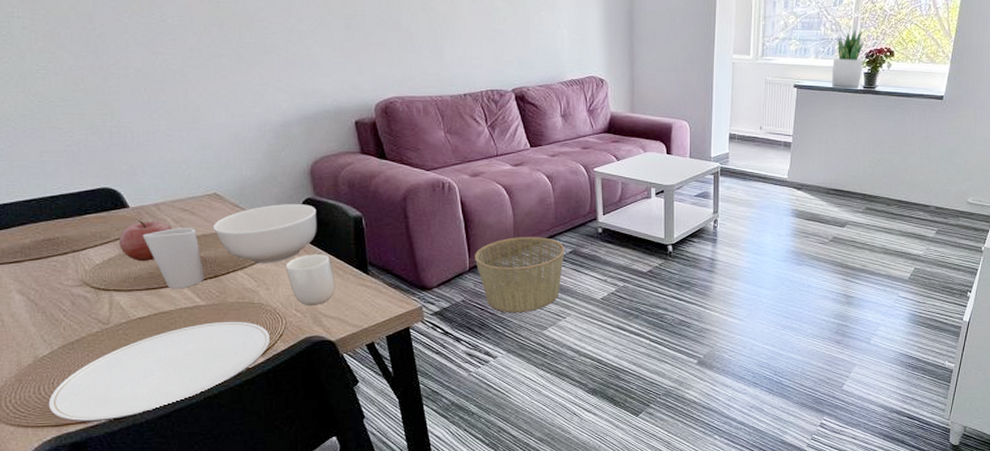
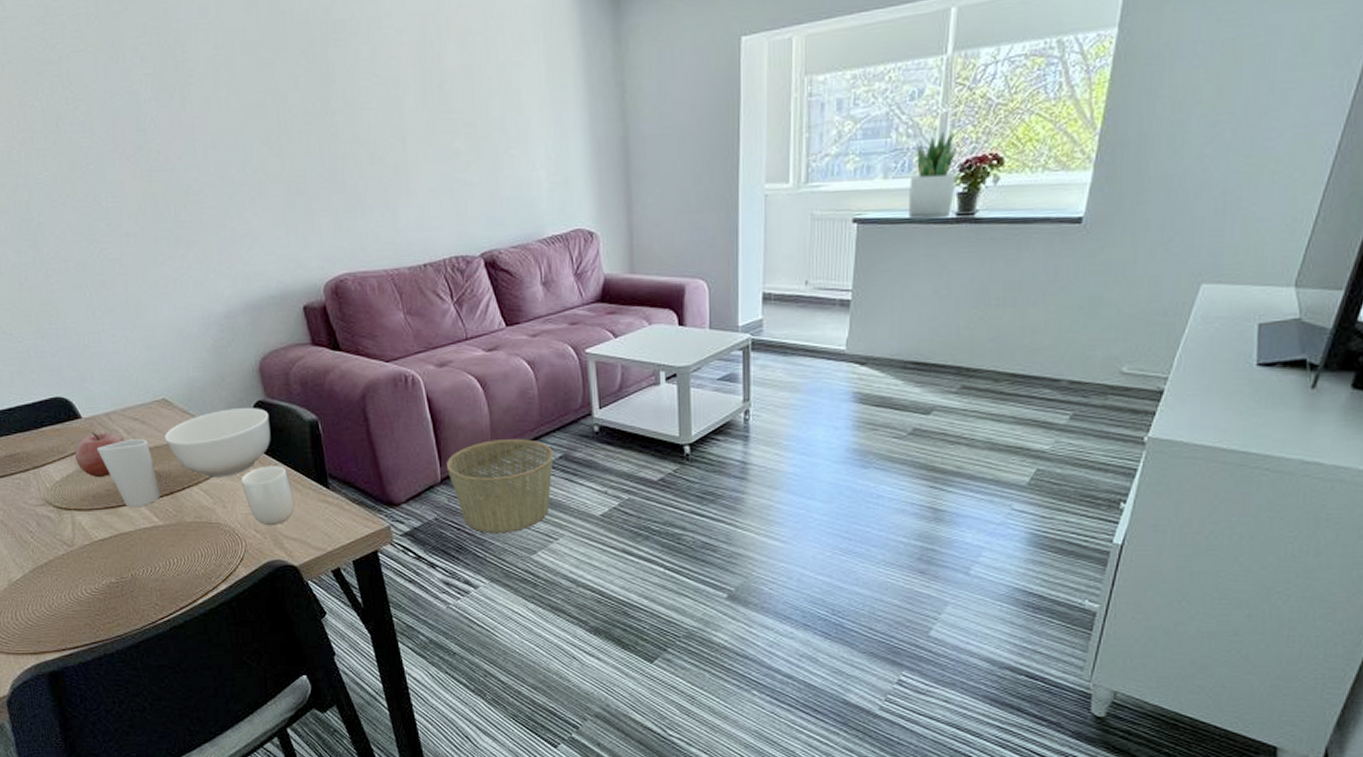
plate: present [48,321,271,422] -> none [25,543,231,650]

